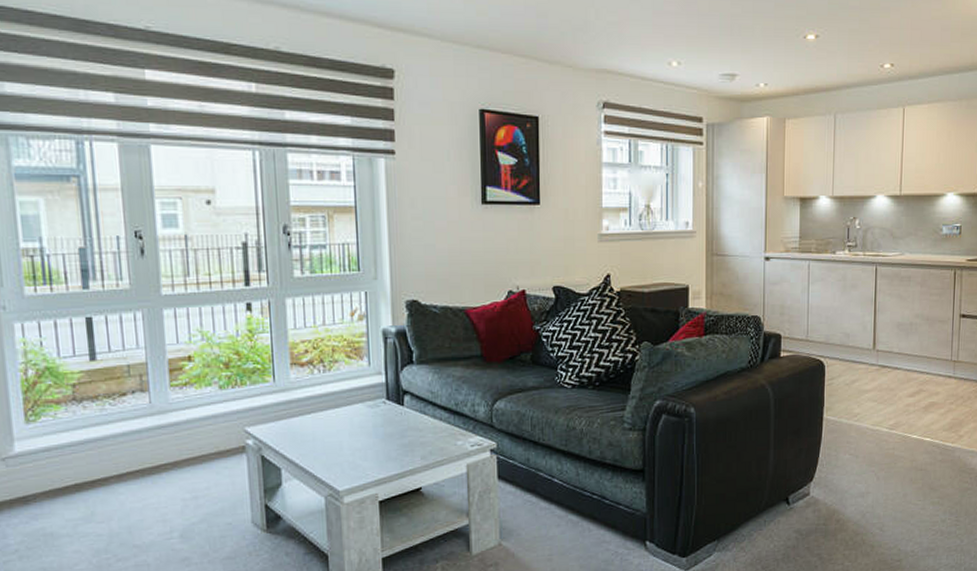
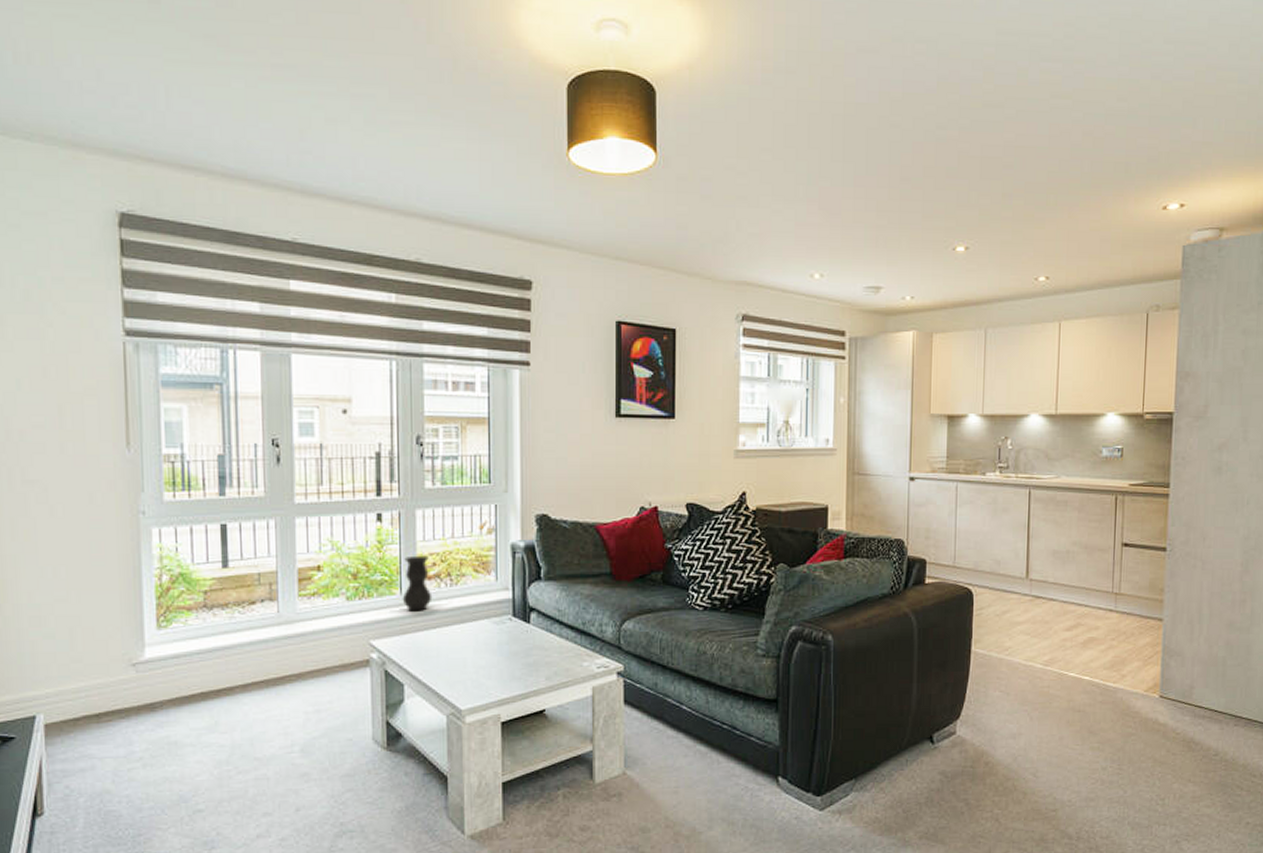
vase: none [275,343,306,398] -> present [402,555,433,611]

